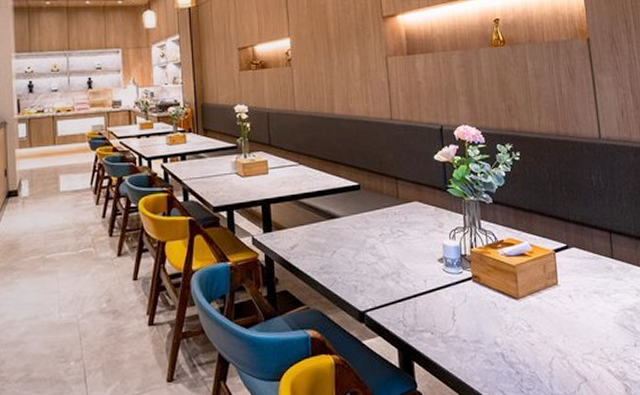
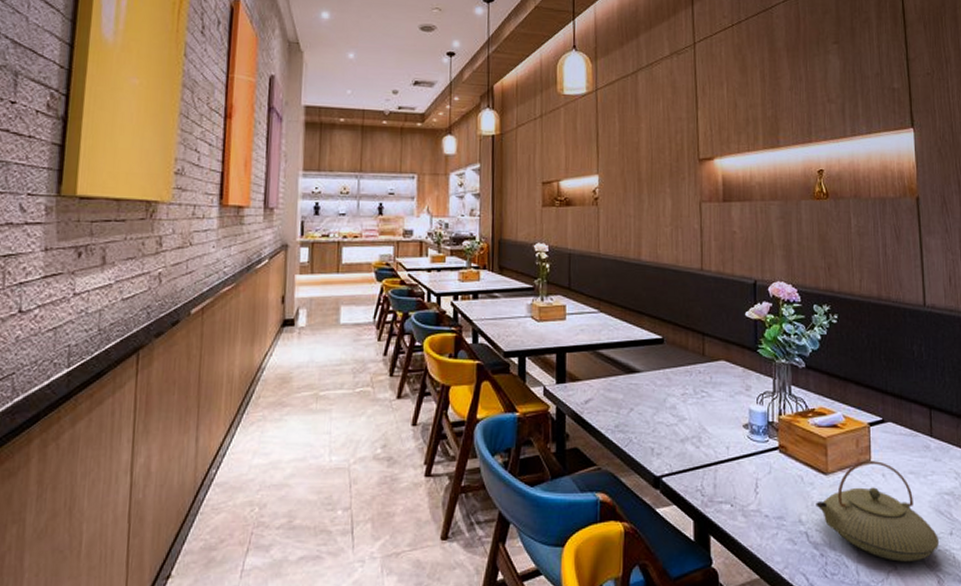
teapot: none [509,284,625,374] -> present [816,461,940,562]

